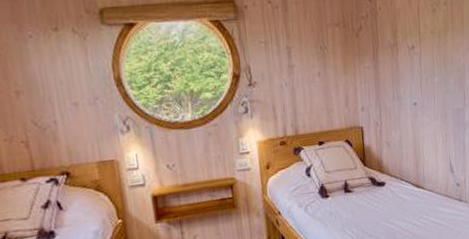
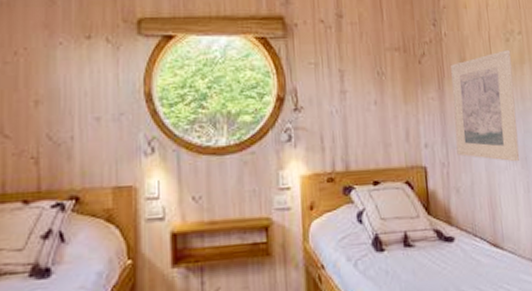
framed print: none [384,20,441,118] -> present [450,50,520,162]

